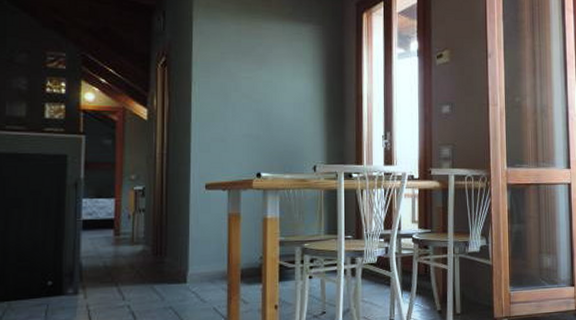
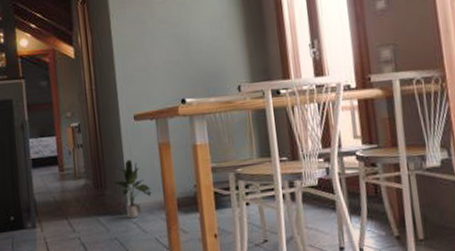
potted plant: none [176,228,216,288] -> present [114,159,153,219]

